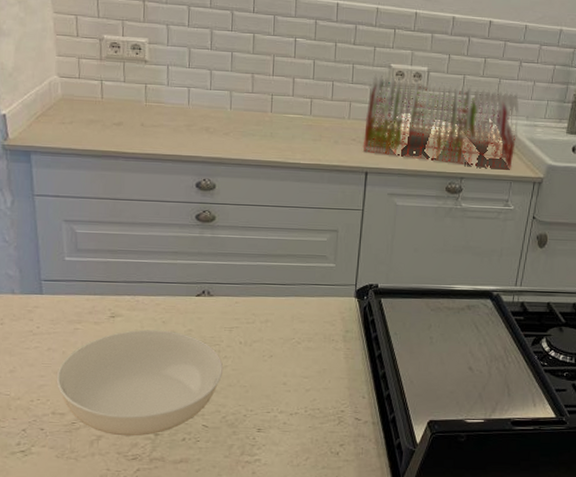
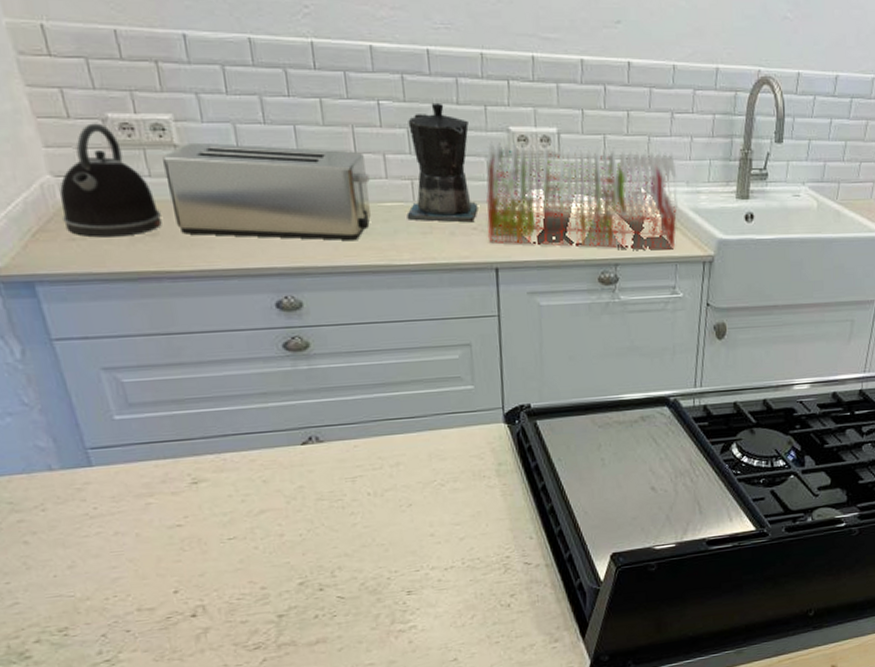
bowl: present [56,329,224,436] -> none [132,490,353,624]
kettle: none [58,41,127,124] -> present [60,123,162,238]
toaster: none [135,59,280,141] -> present [163,142,371,240]
coffee maker: none [303,42,360,135] -> present [406,102,479,223]

